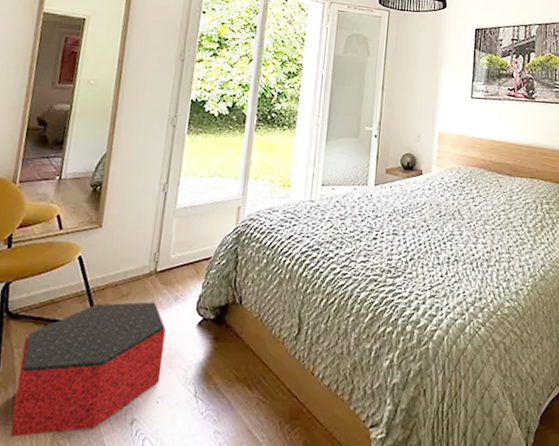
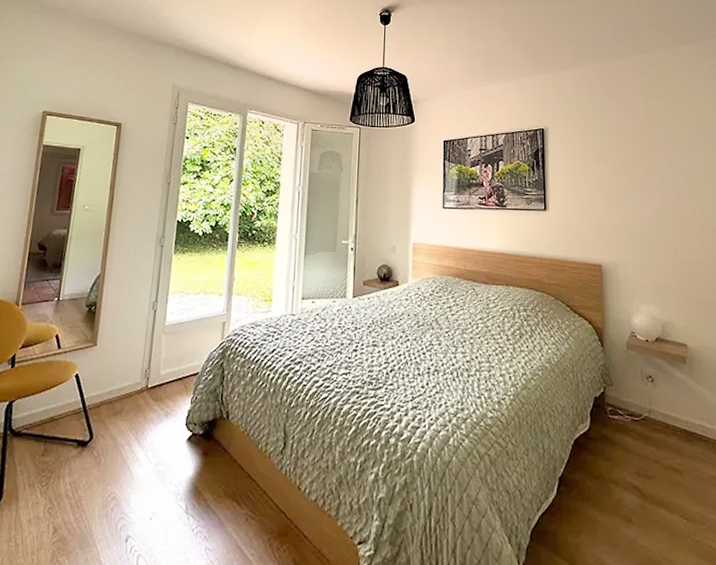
ottoman: present [9,301,166,437] -> none [12,418,157,555]

